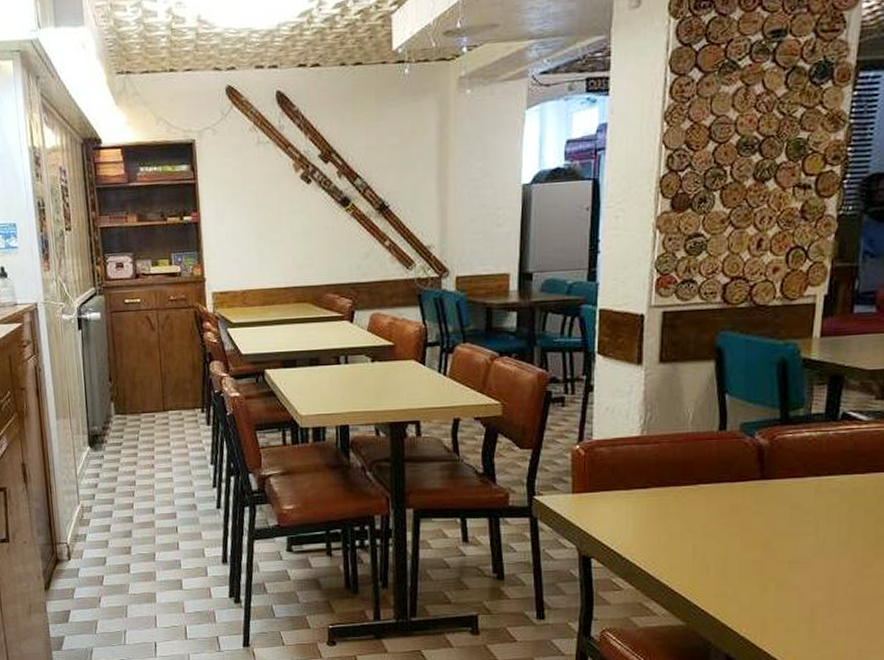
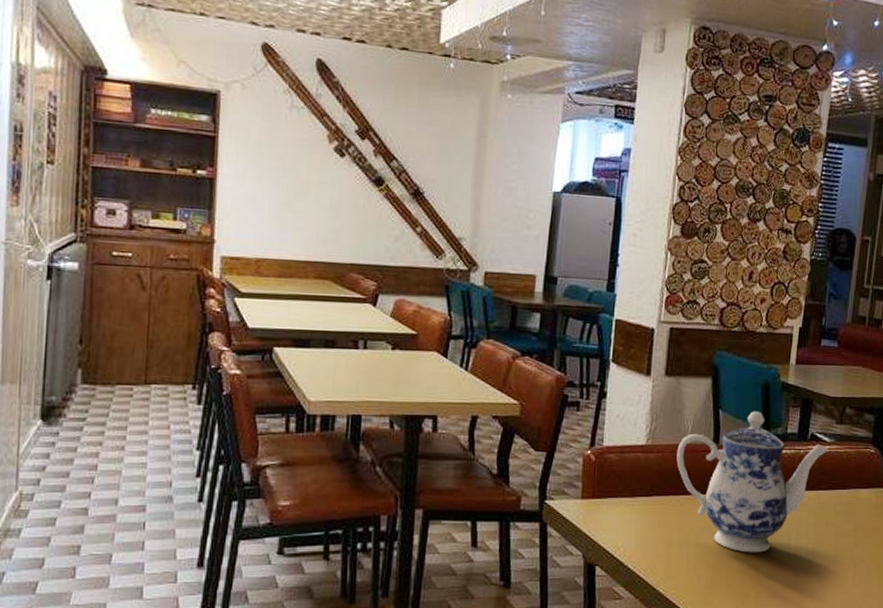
teapot: none [676,392,867,543] -> present [676,411,830,553]

